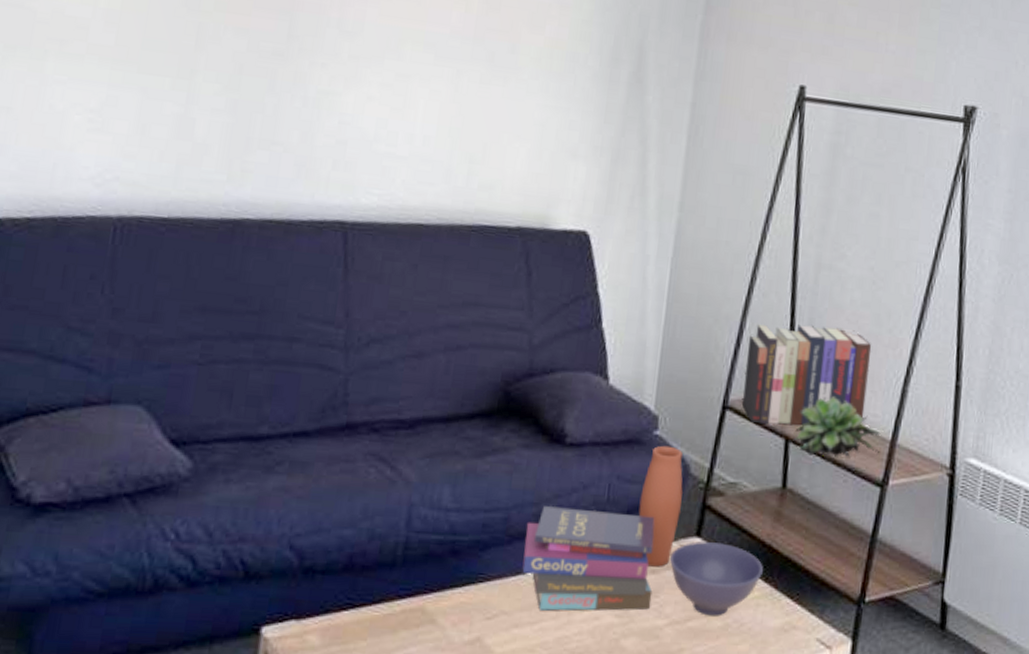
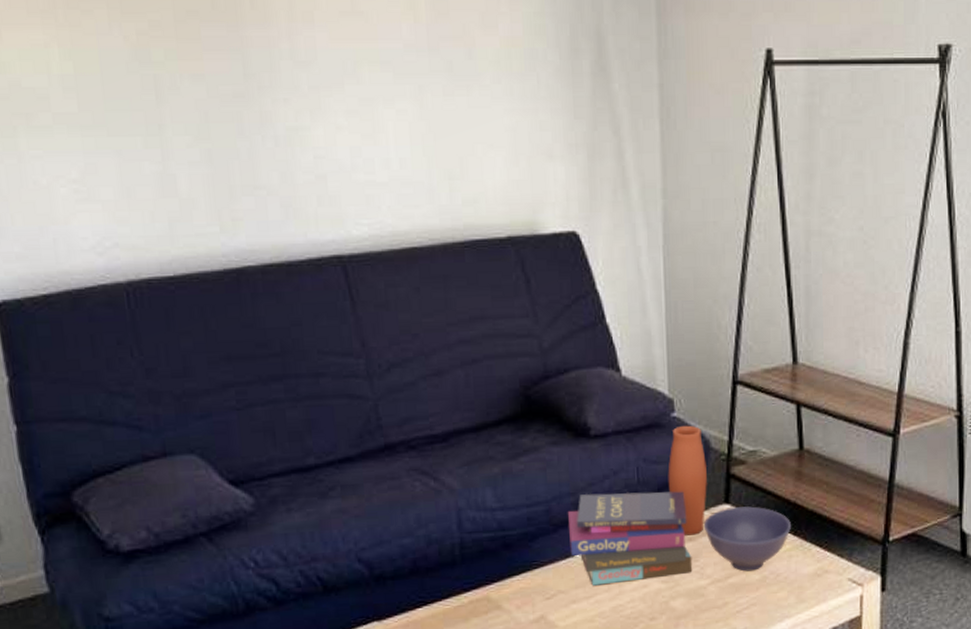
books: present [742,324,871,426] -> none [749,292,869,394]
succulent plant: present [794,397,881,456] -> none [804,358,888,416]

